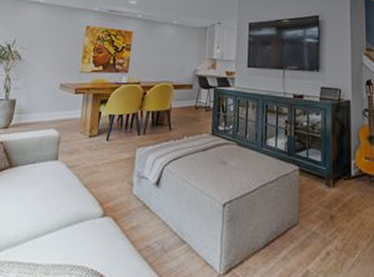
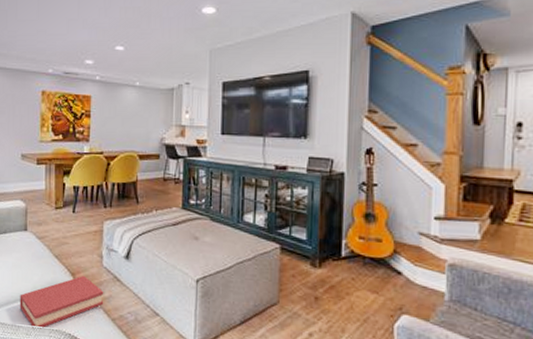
hardback book: none [40,204,132,267] -> present [19,275,104,329]

